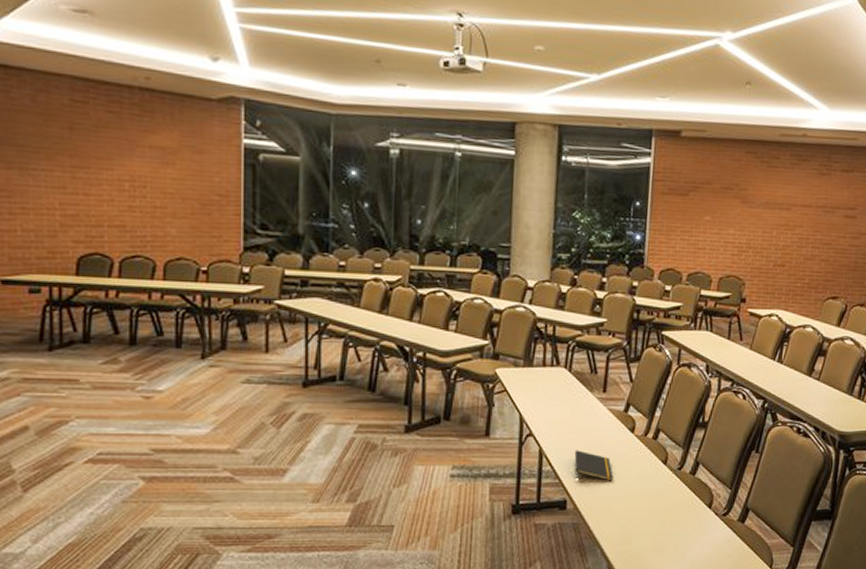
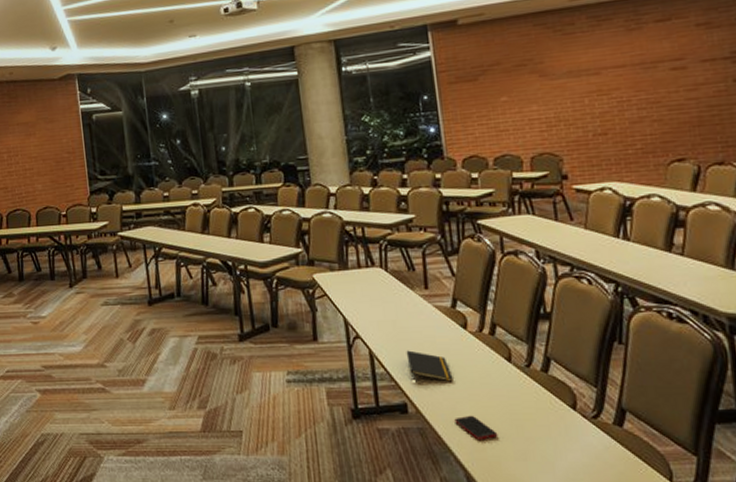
cell phone: none [607,511,643,535] -> present [454,415,498,440]

